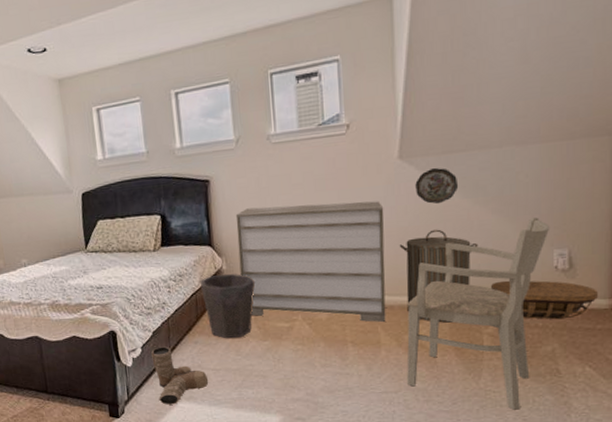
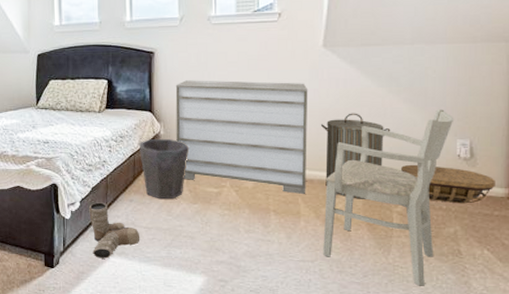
decorative plate: present [415,168,459,205] -> none [337,58,375,91]

